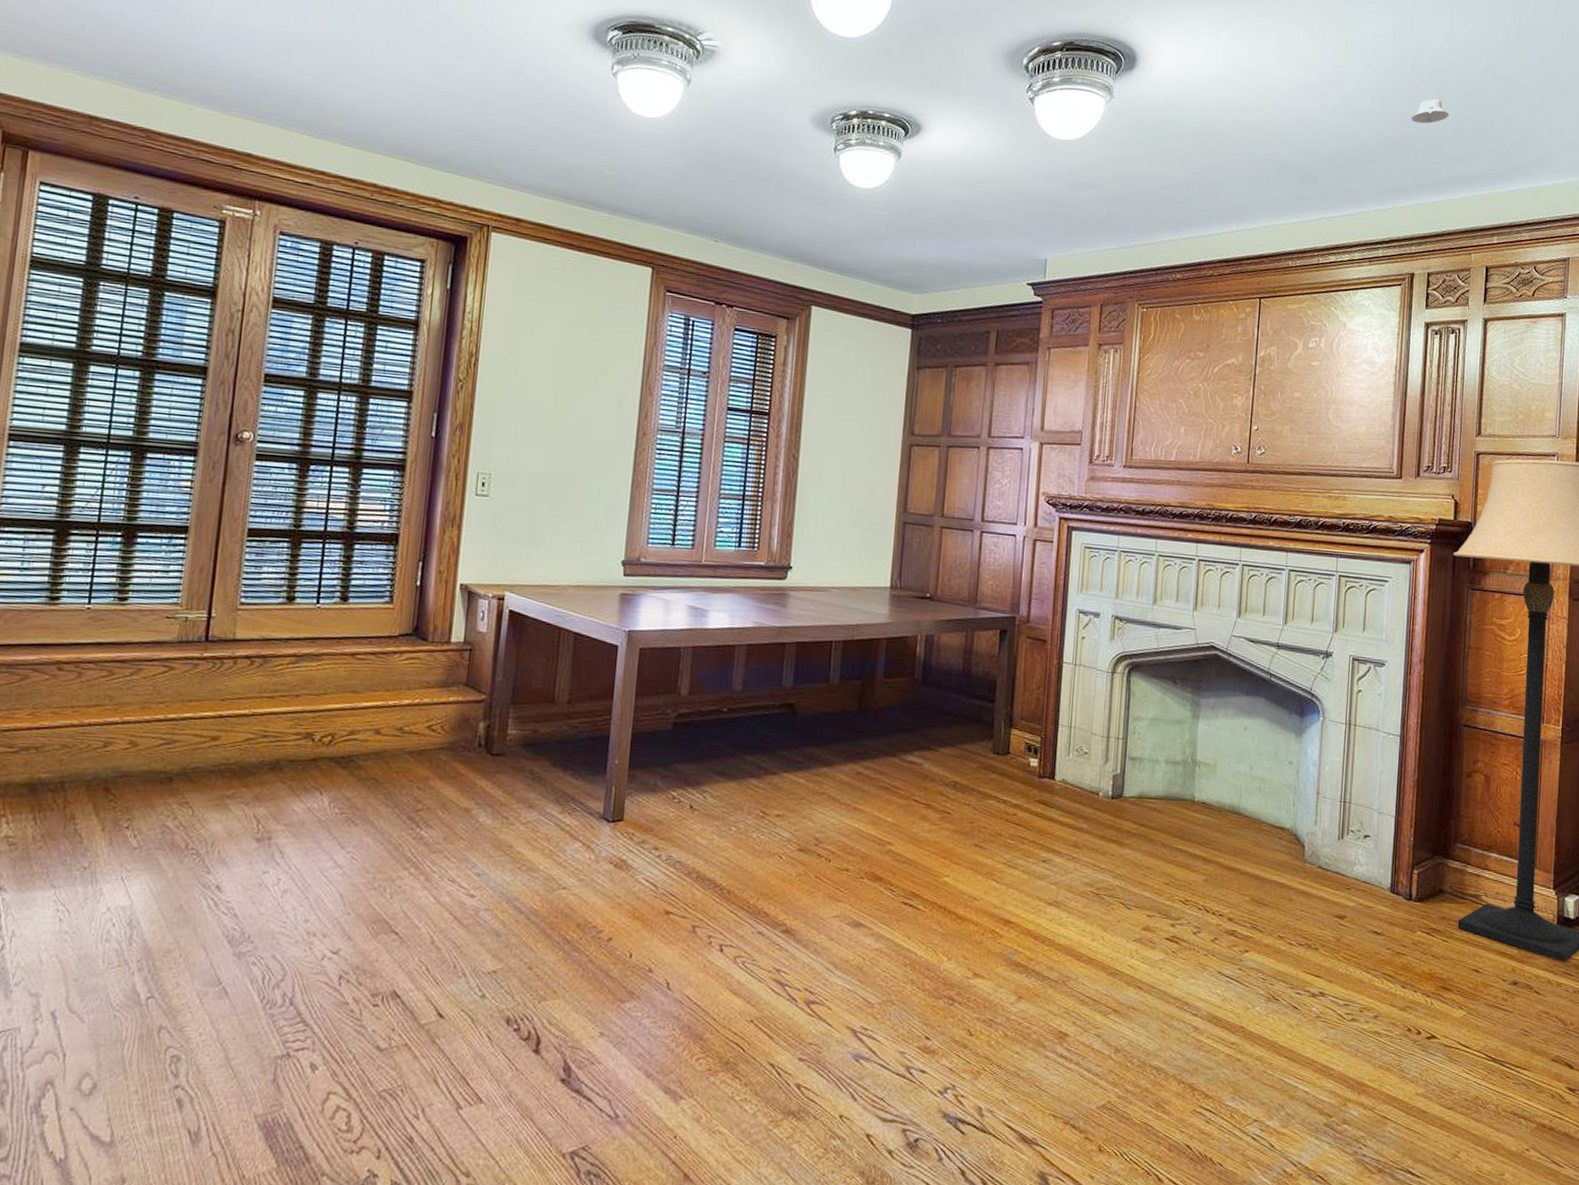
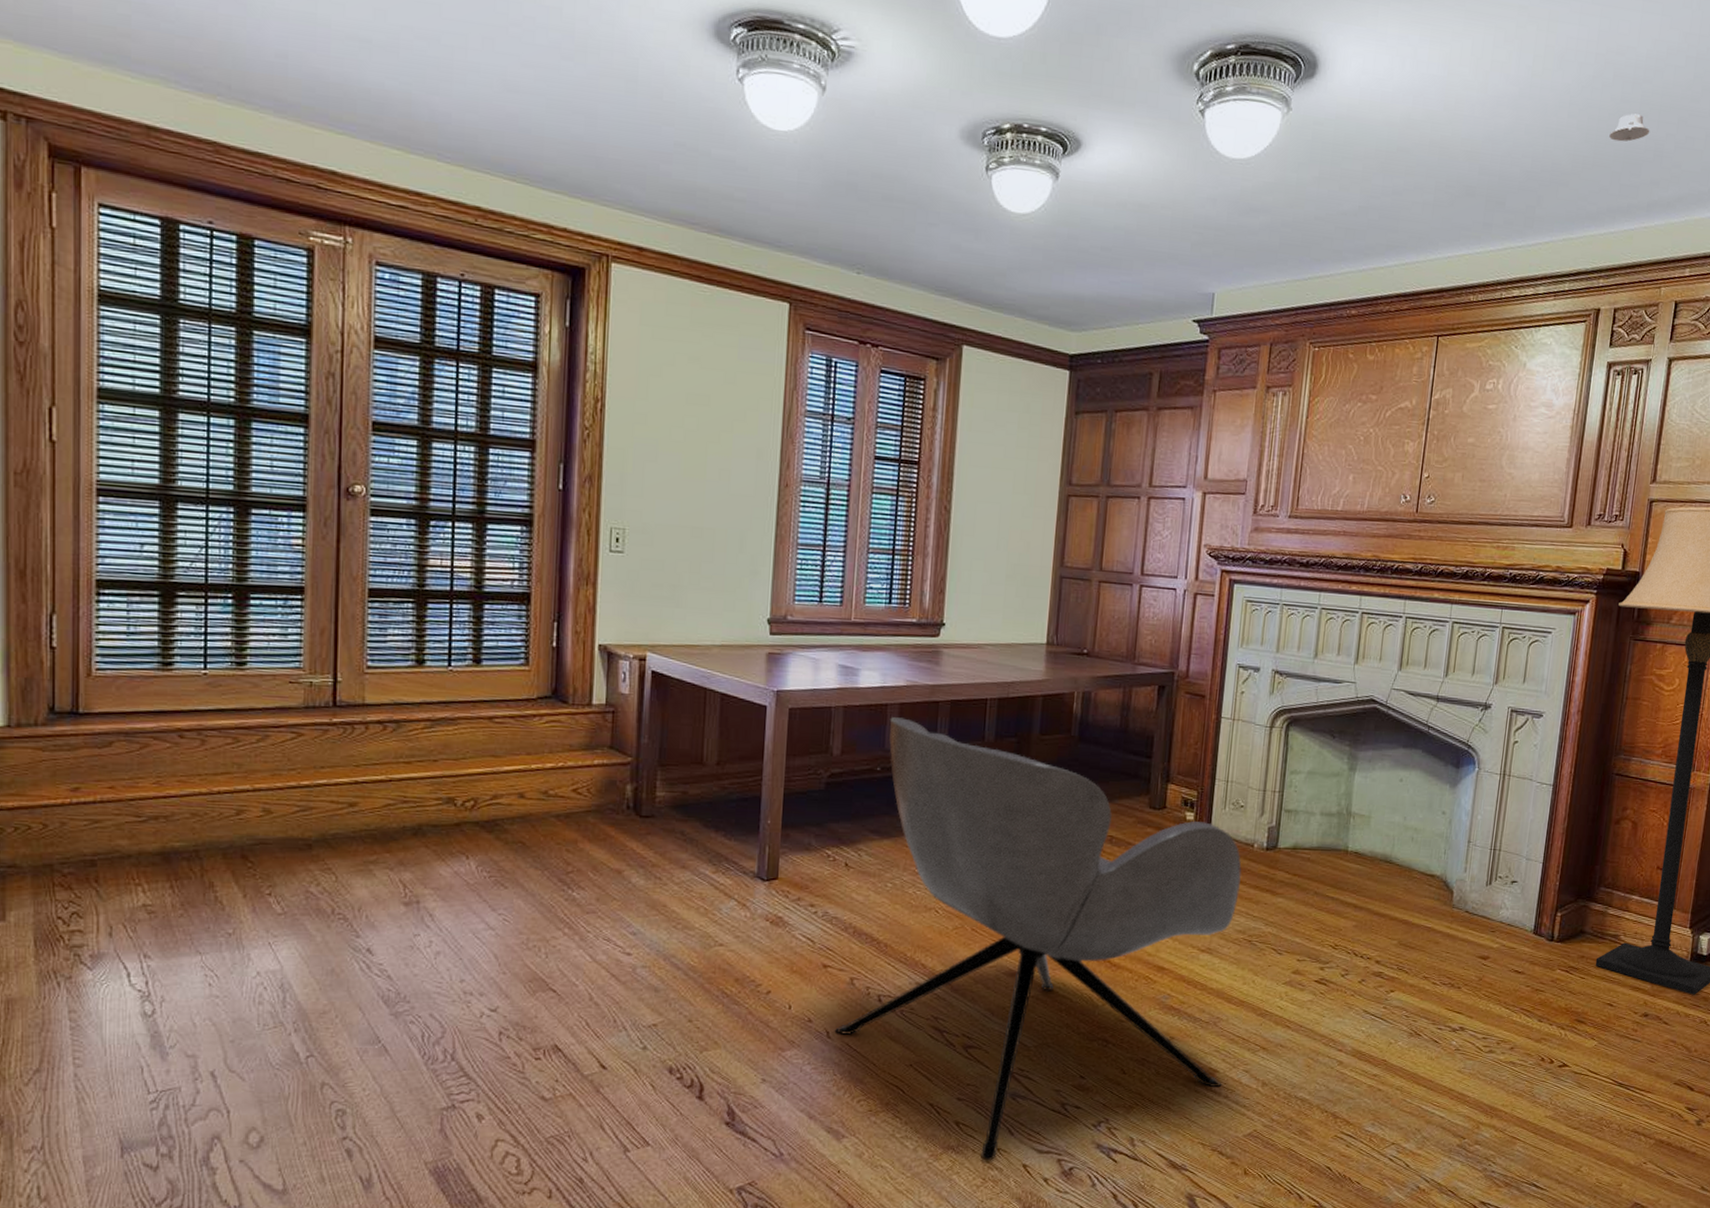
armchair: none [674,658,1088,1129] -> present [834,717,1242,1161]

